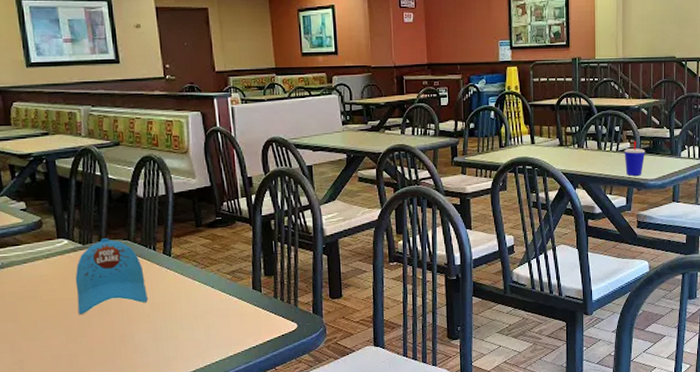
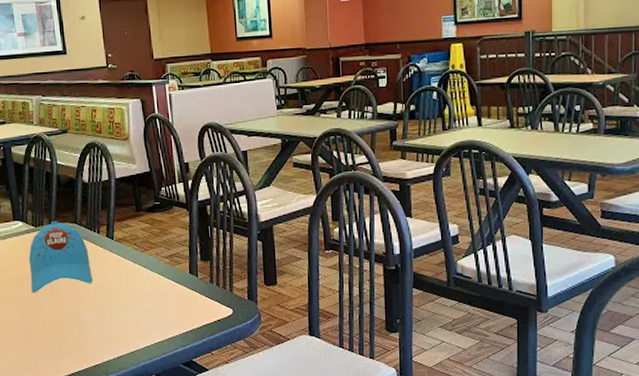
beverage cup: present [624,141,646,176] -> none [586,121,612,160]

